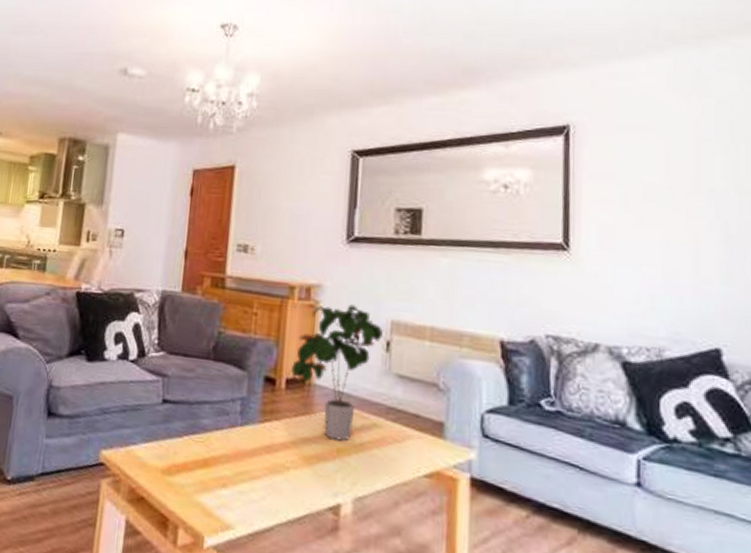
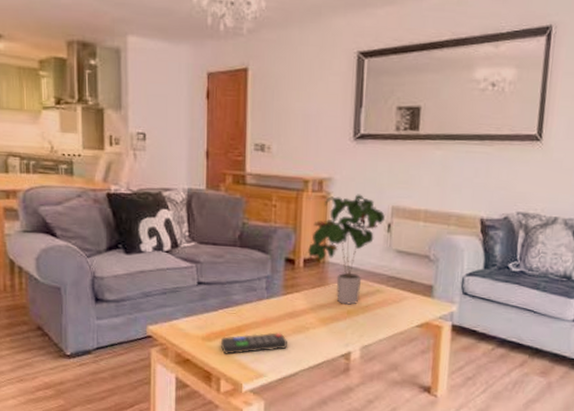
remote control: none [182,470,263,496] -> present [220,332,288,354]

